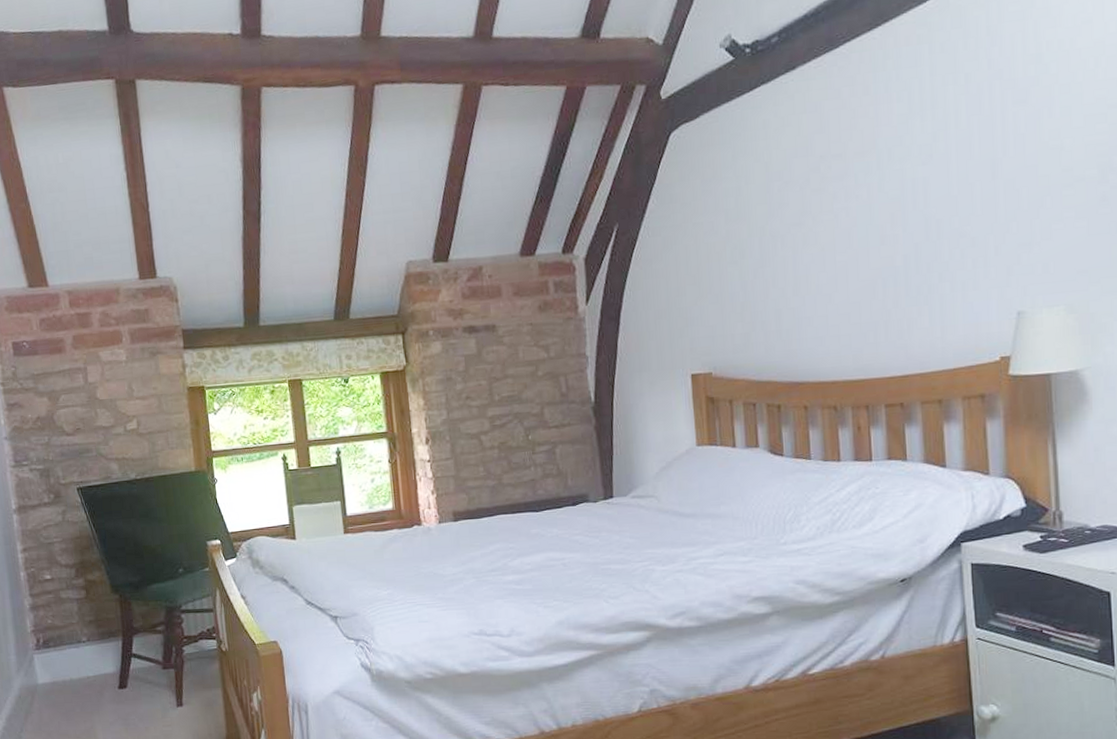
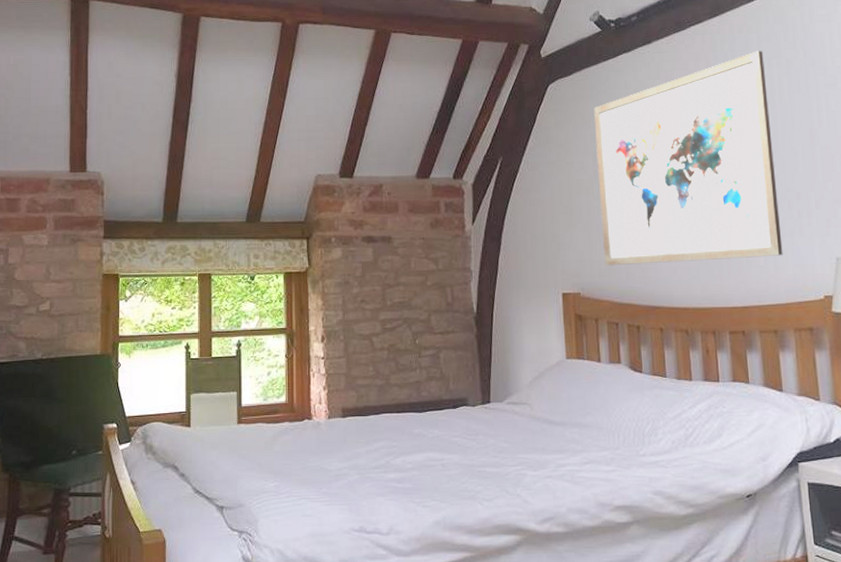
wall art: none [725,65,952,341] -> present [593,51,783,266]

